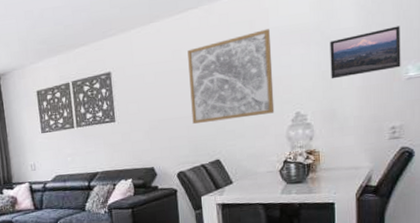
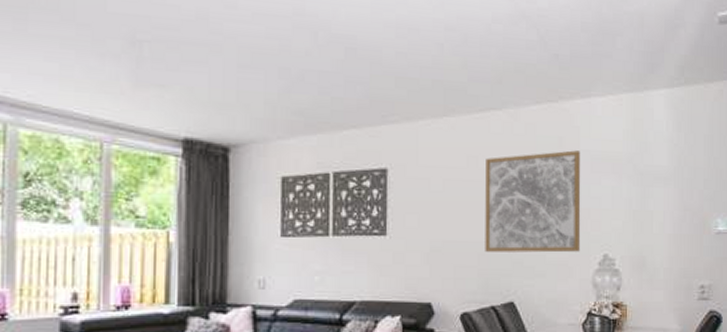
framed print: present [330,26,401,79] -> none [642,173,711,222]

